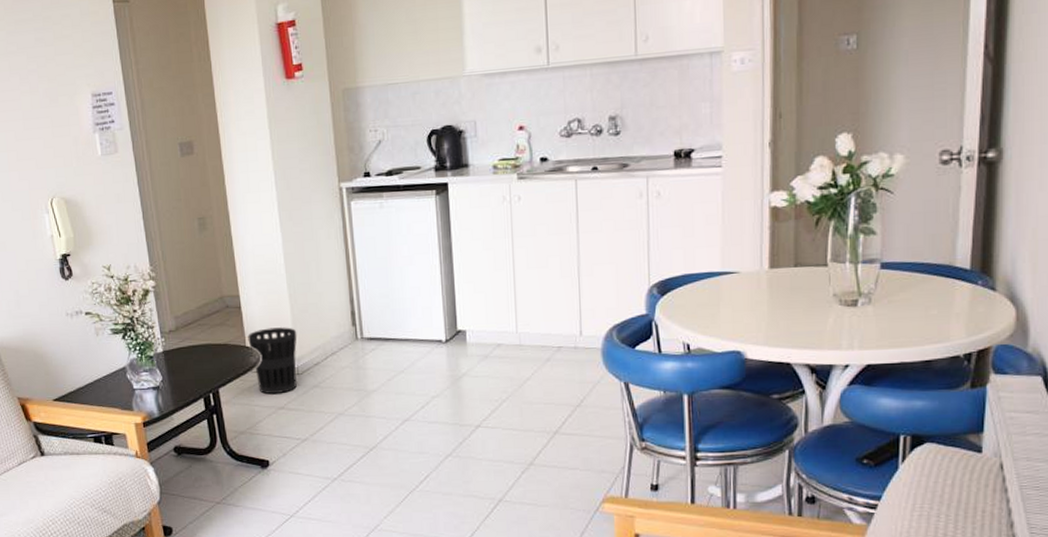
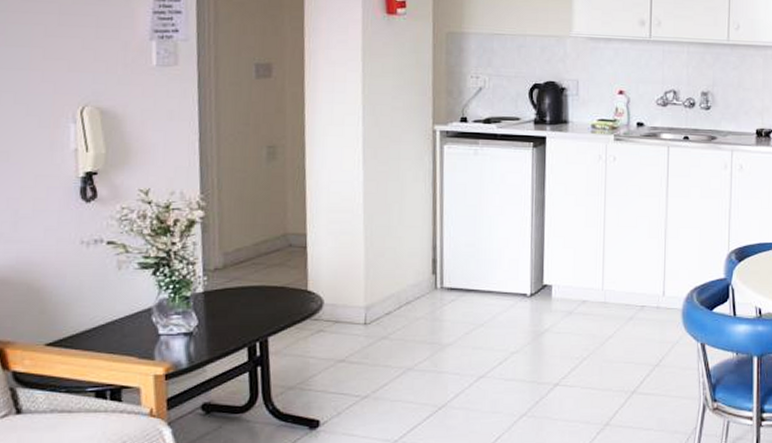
wastebasket: present [248,327,297,395] -> none [310,272,369,346]

